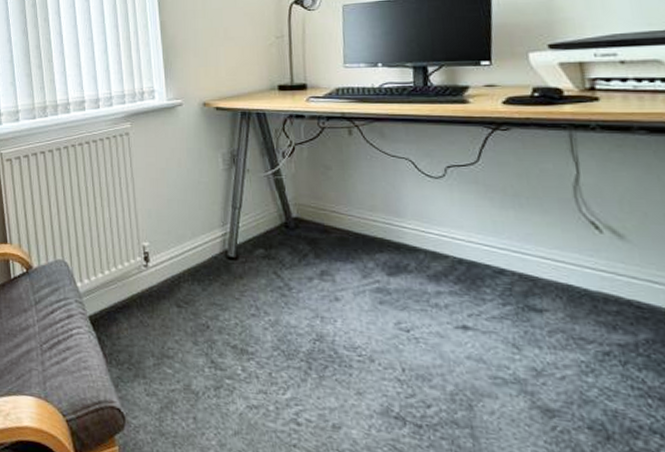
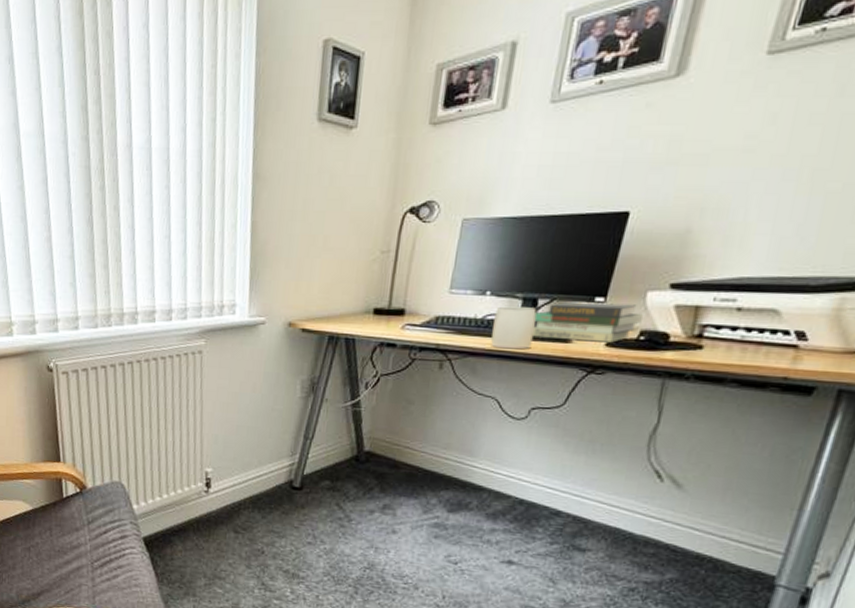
mug: none [389,74,432,113] -> present [490,306,537,350]
books: none [427,65,531,101] -> present [532,302,643,343]

